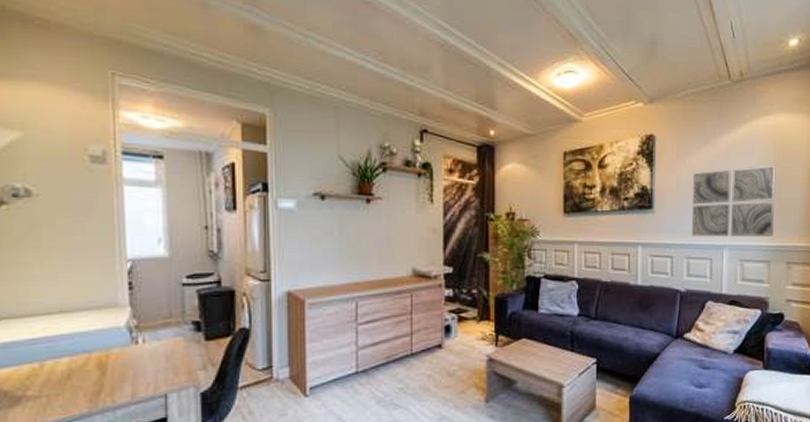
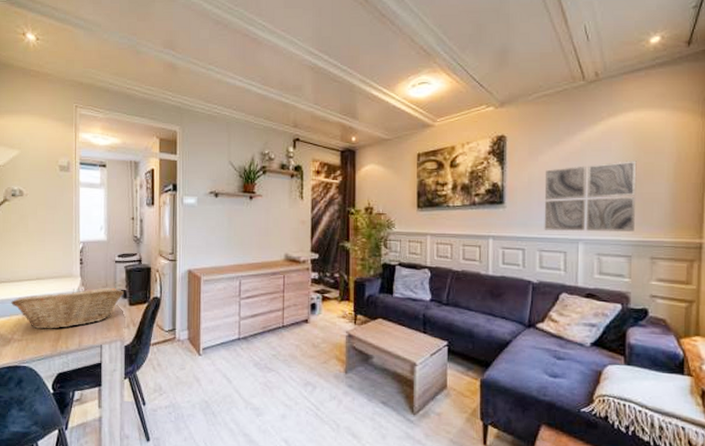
fruit basket: none [19,320,197,380] -> present [11,288,124,329]

